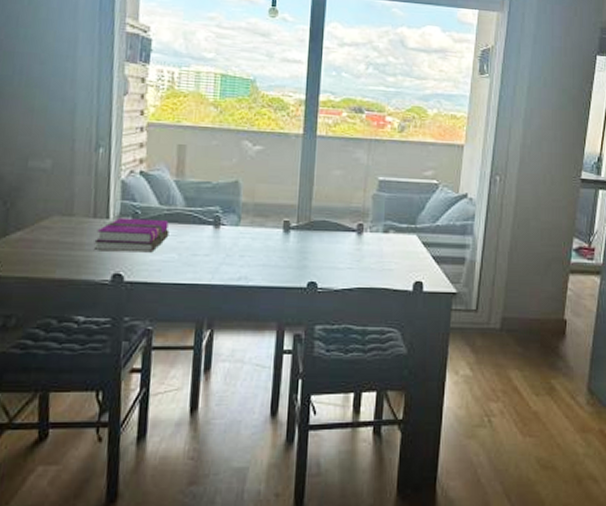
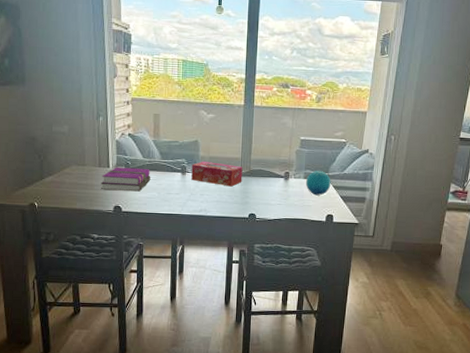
tissue box: none [227,210,300,245] -> present [191,162,243,187]
decorative orb: none [385,222,420,256] -> present [305,171,331,196]

